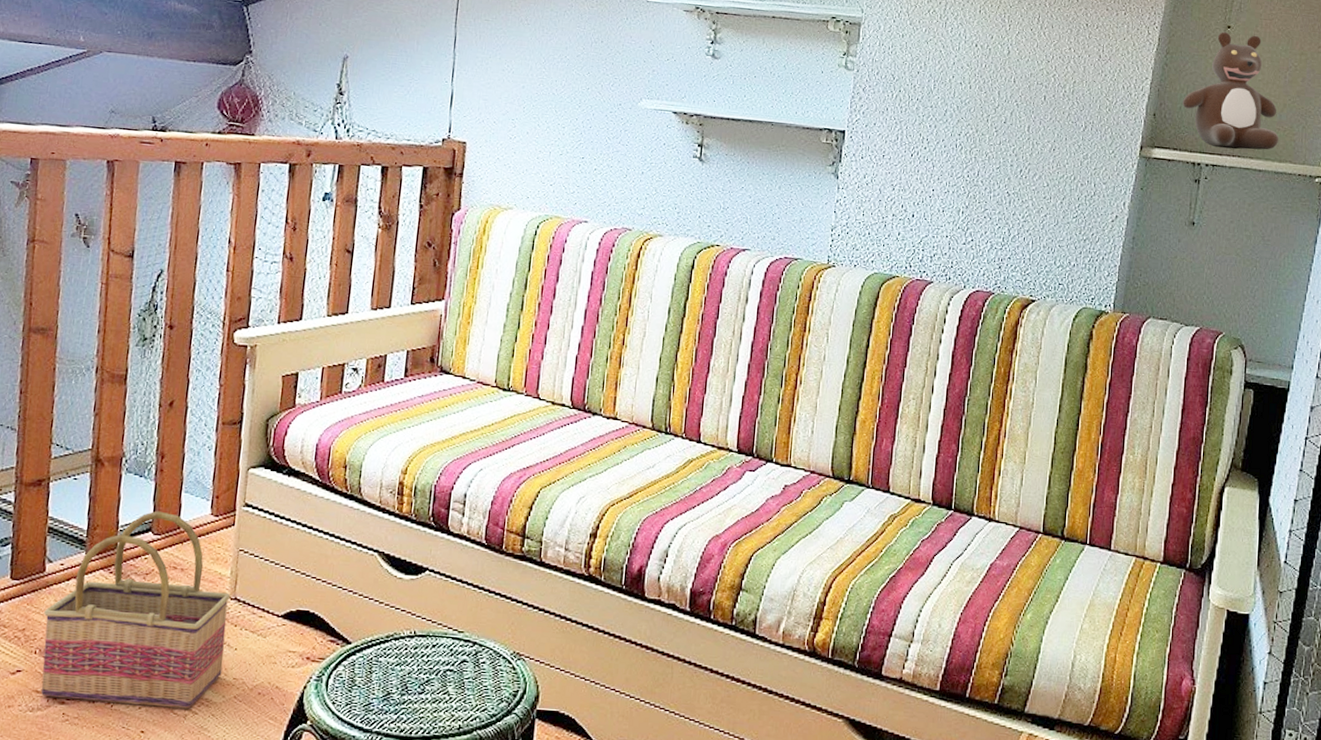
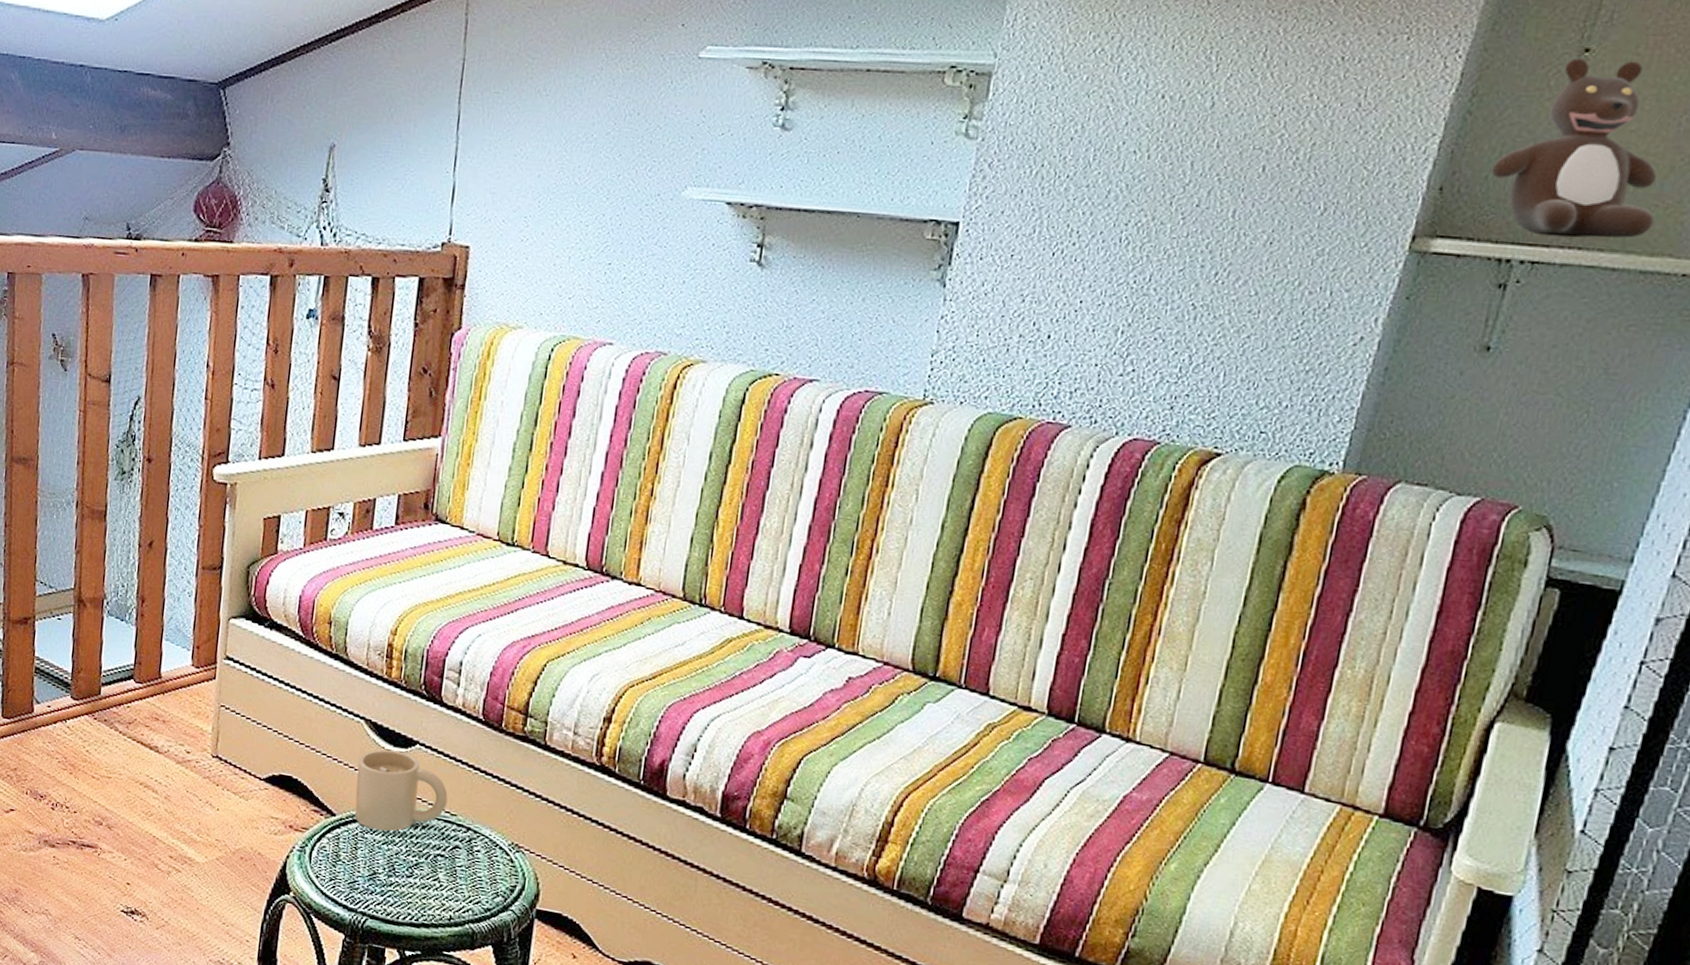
basket: present [41,511,231,709] -> none [33,657,213,866]
mug: none [369,578,455,654] -> present [354,749,448,832]

